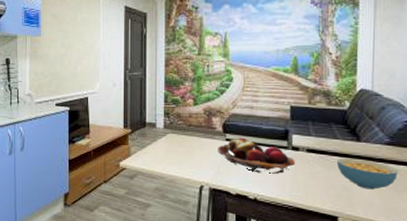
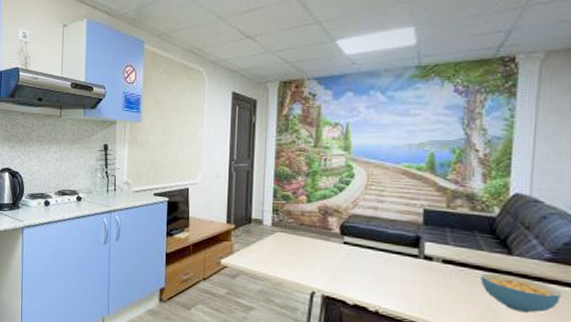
fruit basket: present [218,138,295,174] -> none [333,241,427,286]

